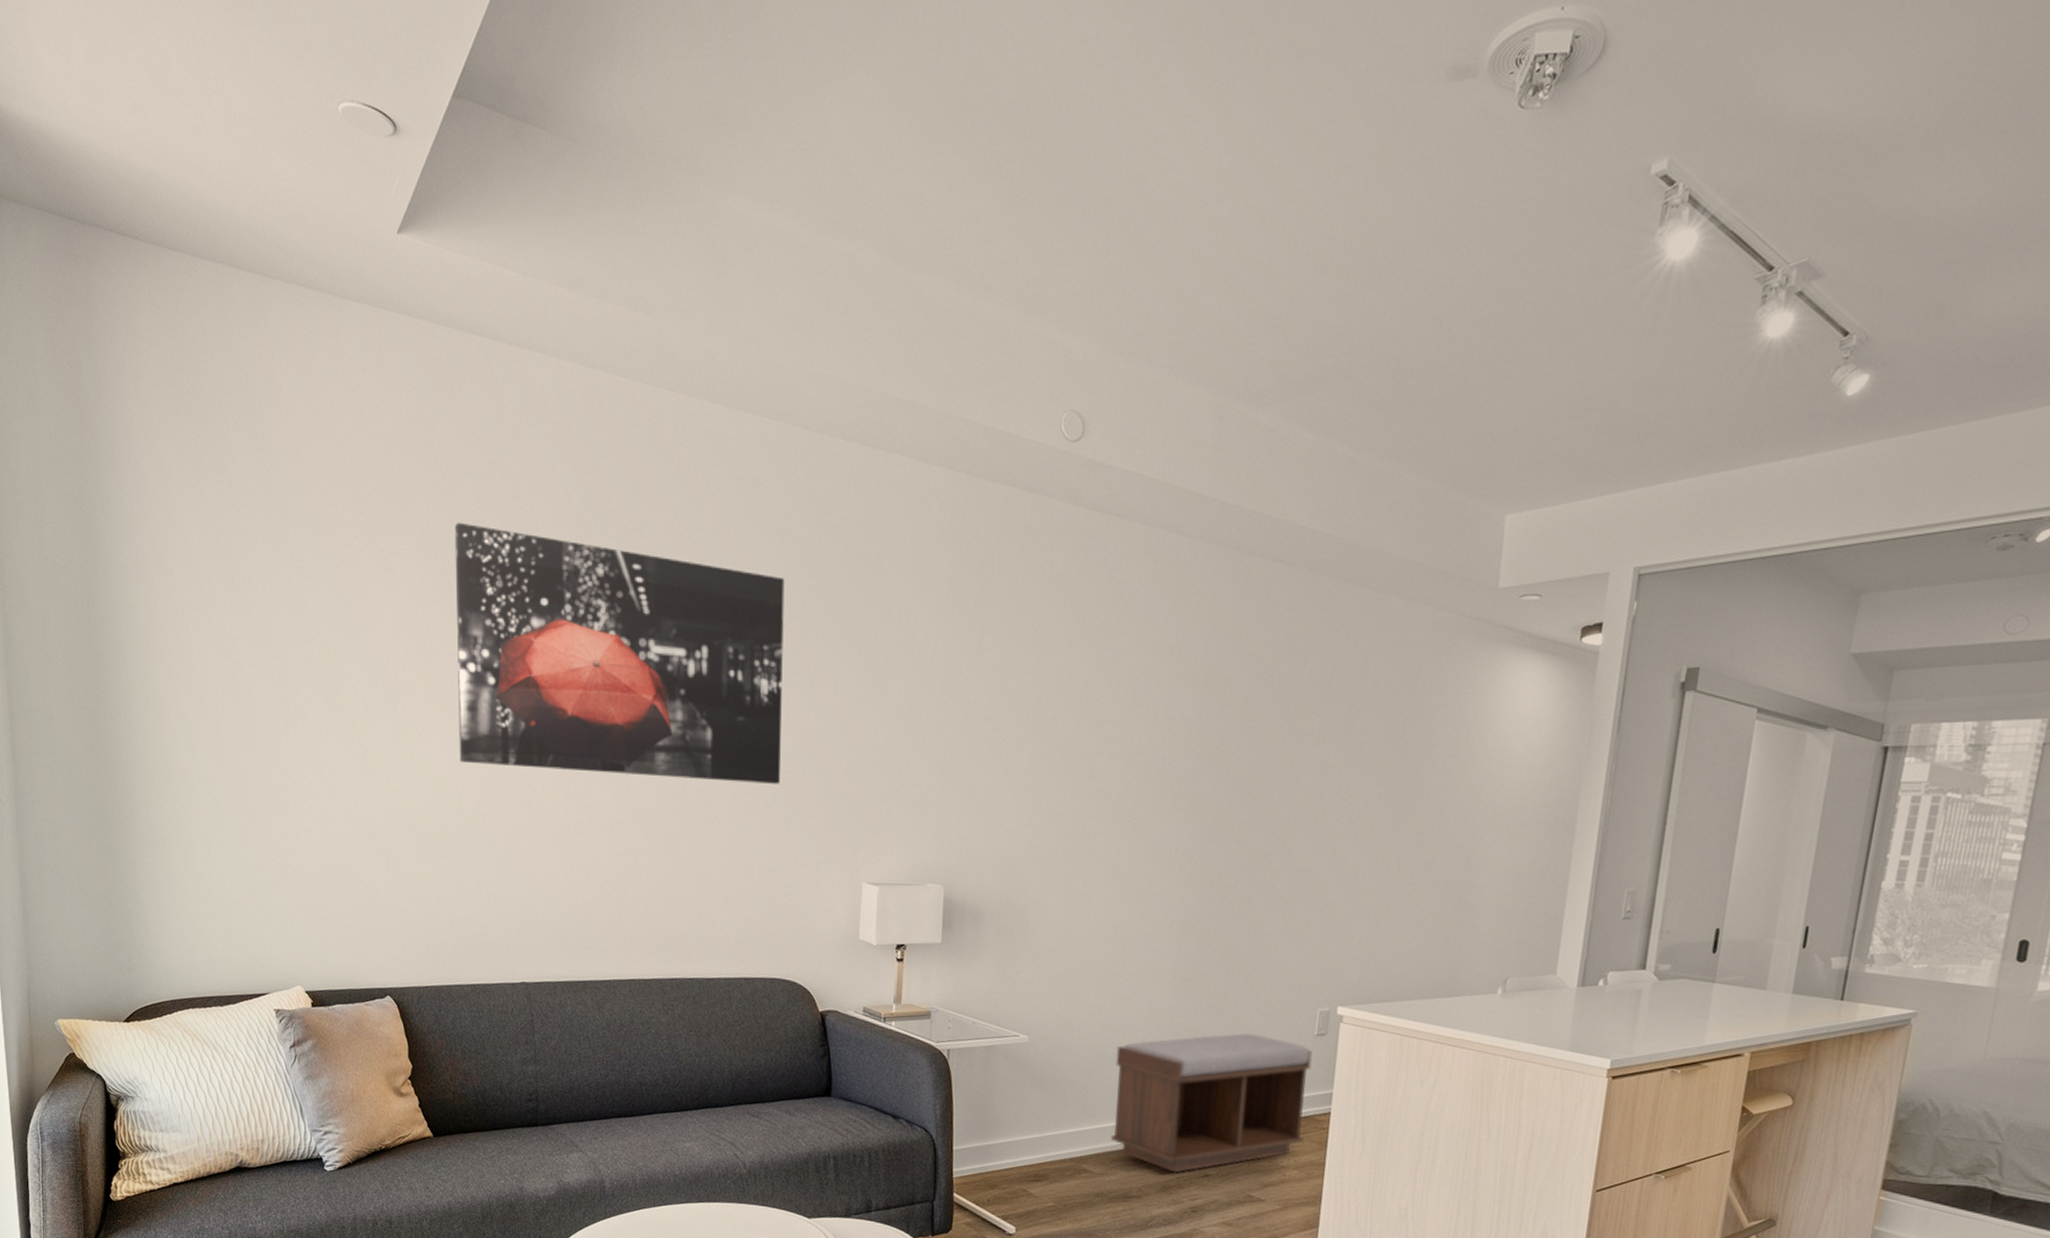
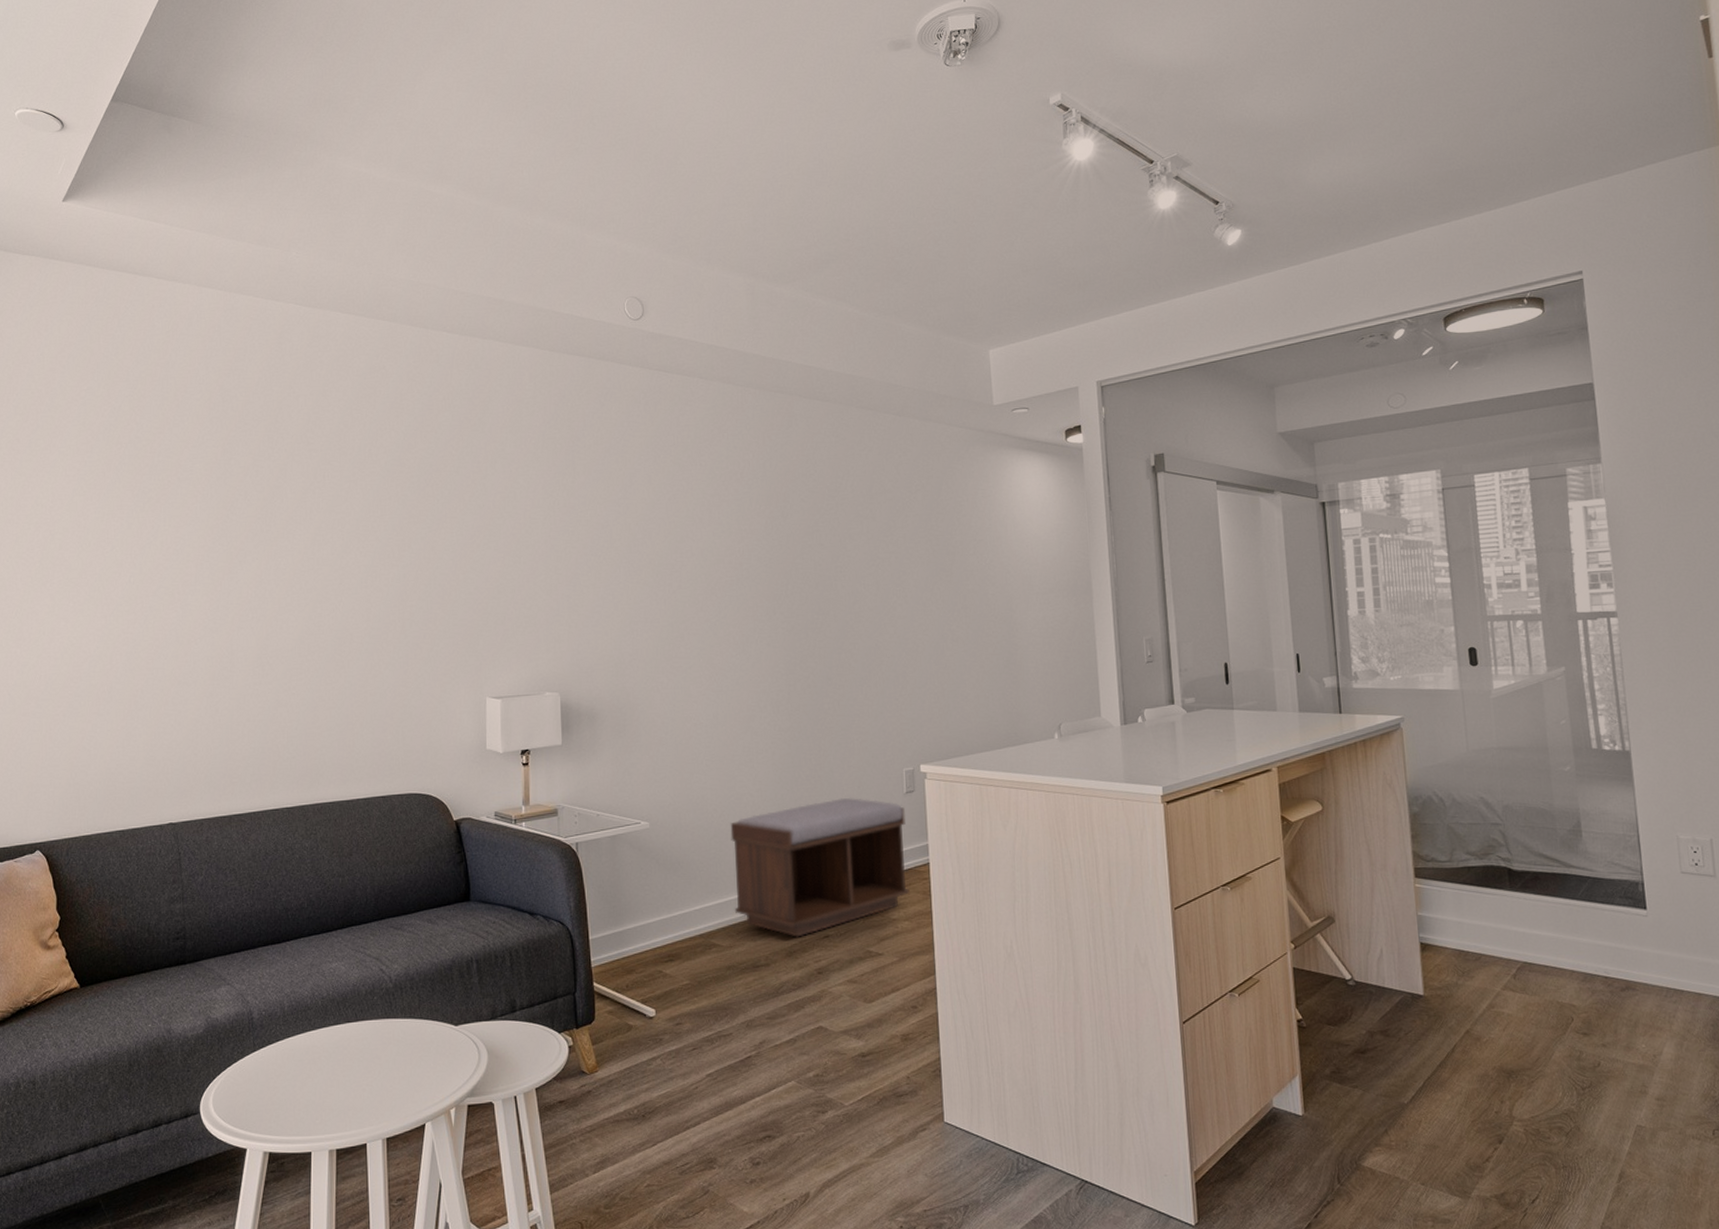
wall art: present [454,522,785,784] -> none [109,421,406,626]

